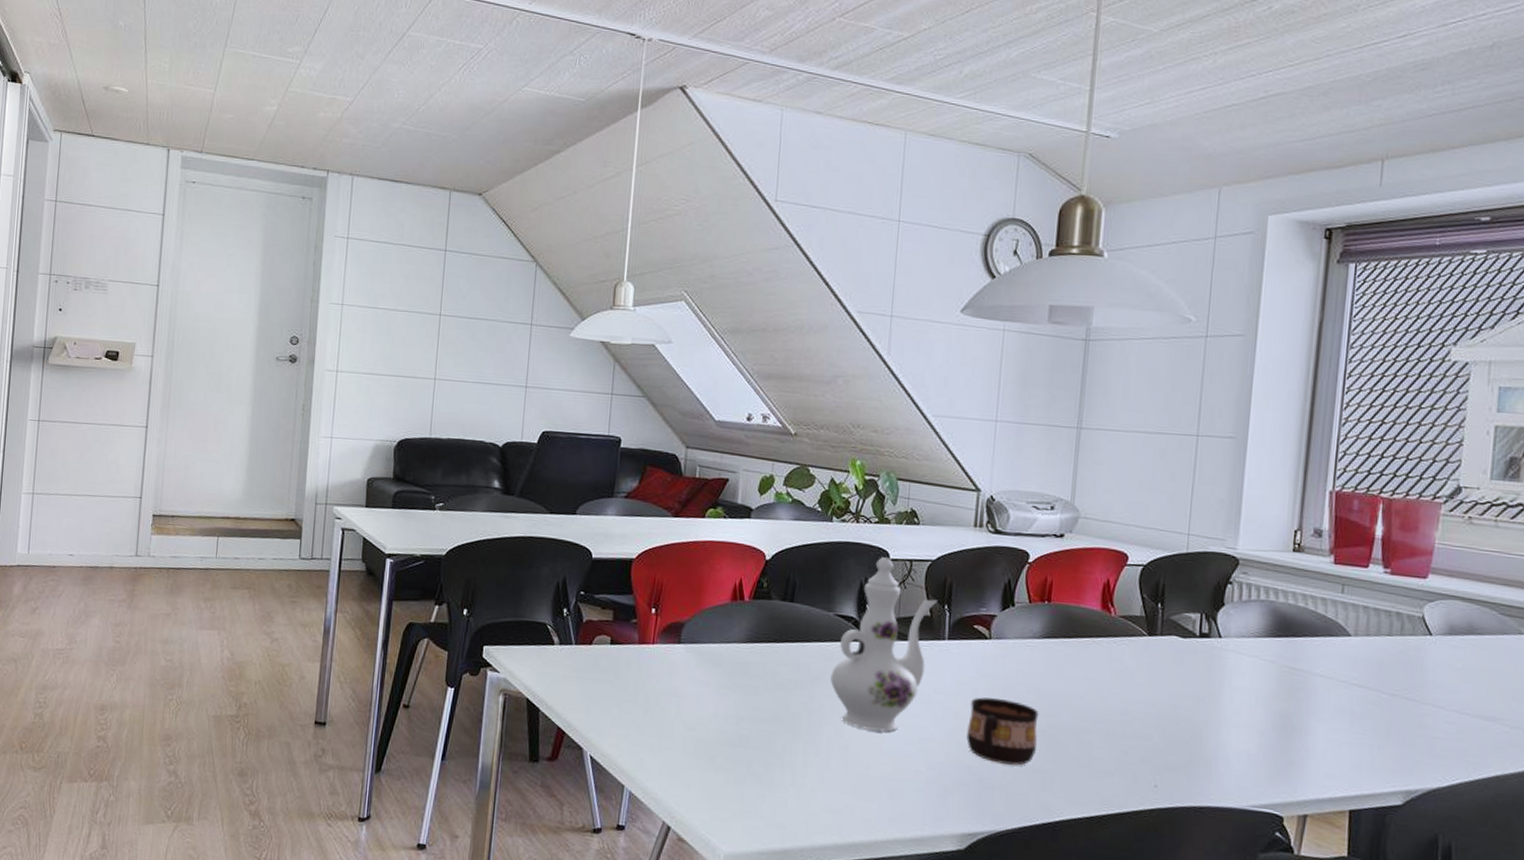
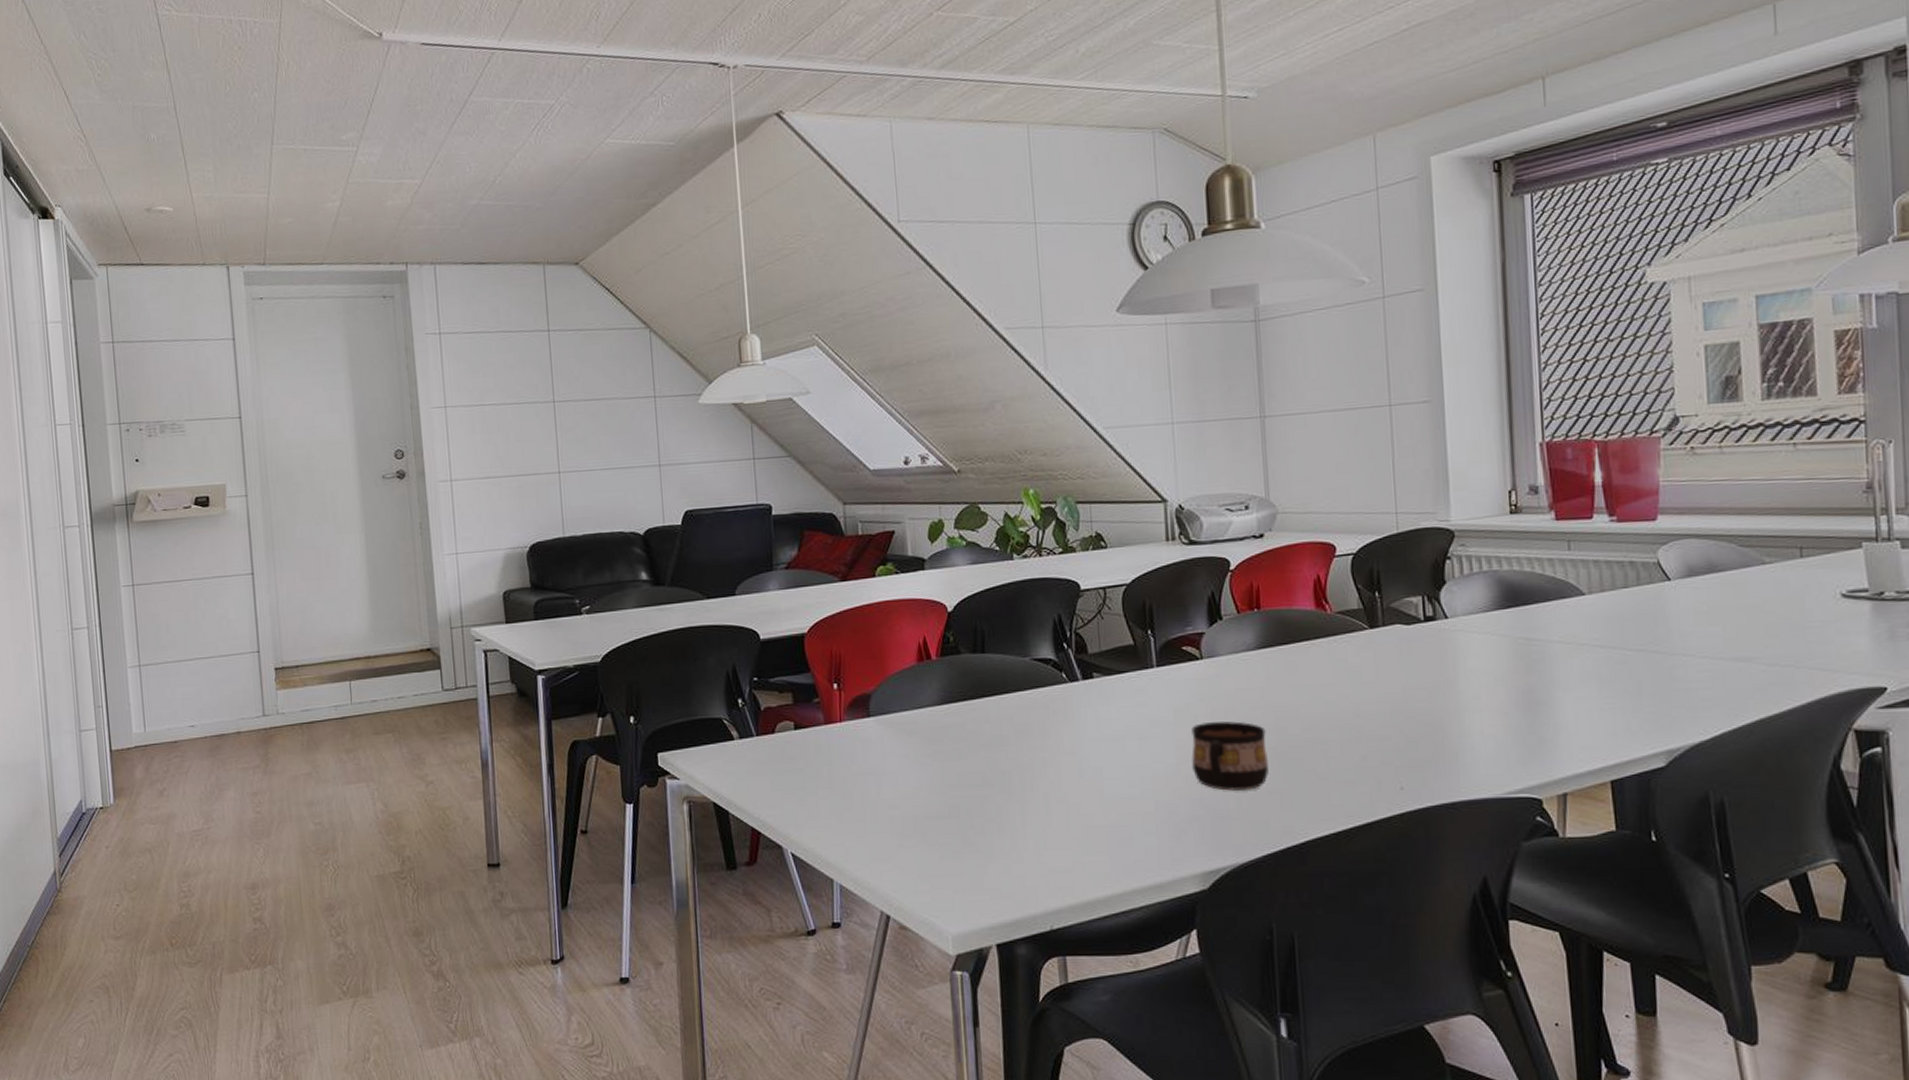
ewer: present [830,557,938,732] -> none [1037,589,1139,779]

